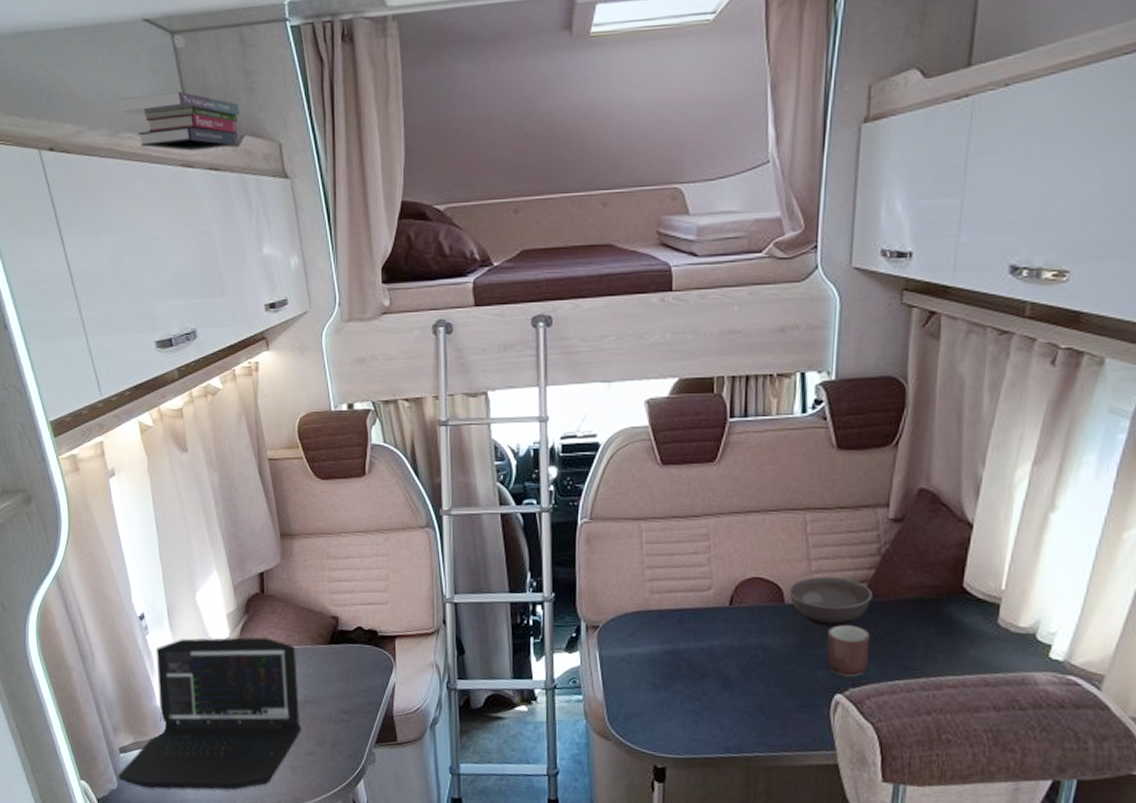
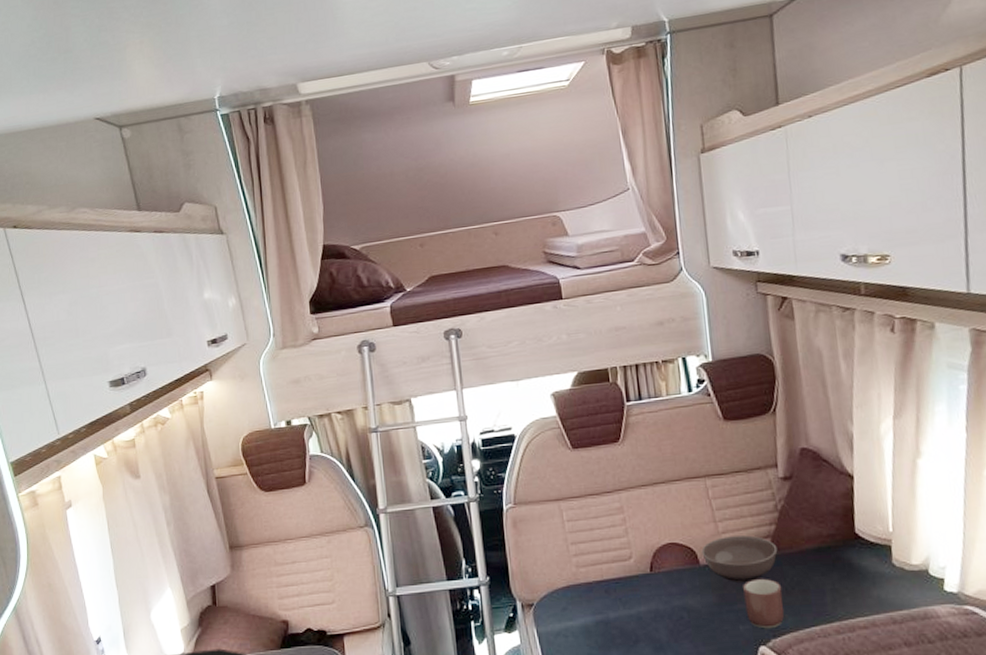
books: present [119,91,240,151] -> none [75,172,180,219]

